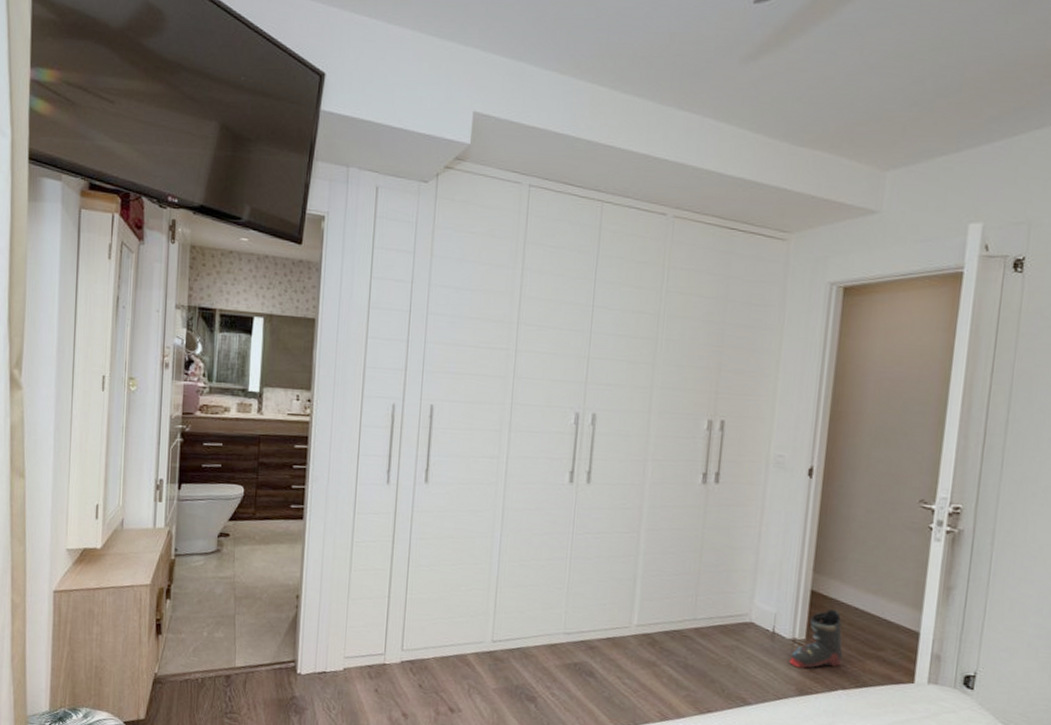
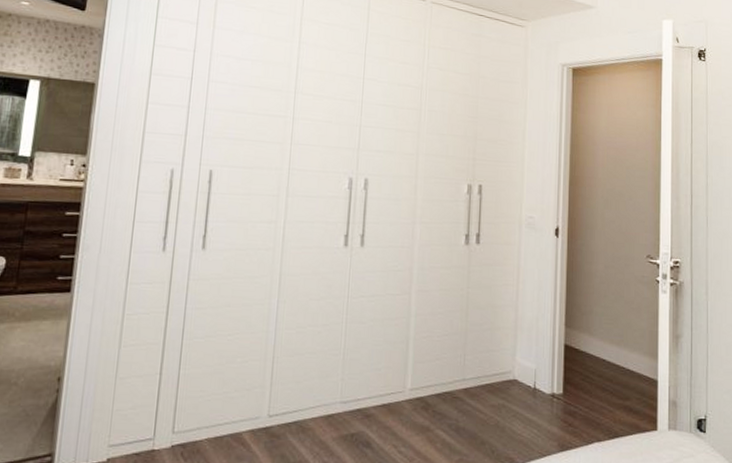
ski boot: present [789,608,843,669] -> none [550,361,596,423]

